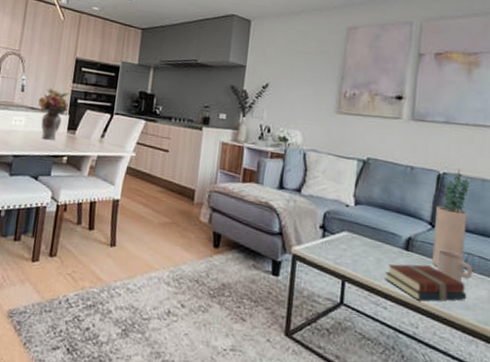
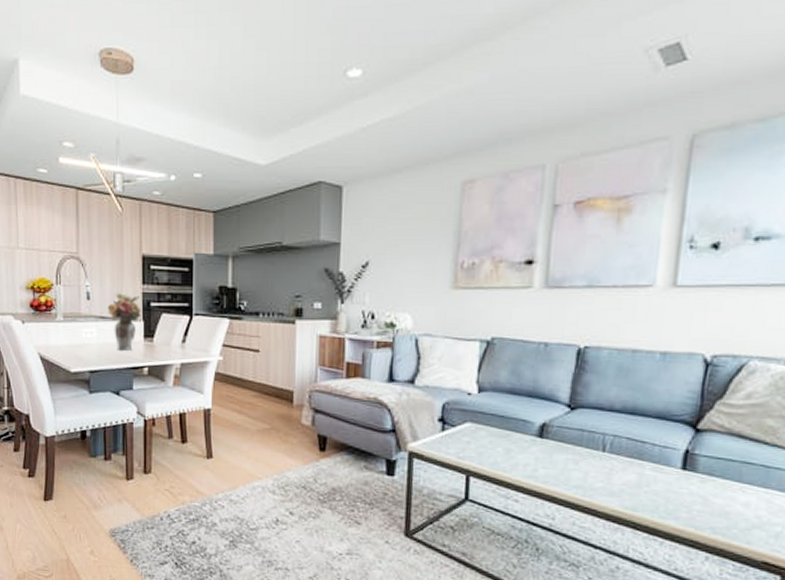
books: present [385,264,467,301] -> none [516,452,612,491]
vase: present [432,169,470,267] -> none [570,340,617,453]
cup: present [437,249,473,283] -> none [576,433,619,468]

